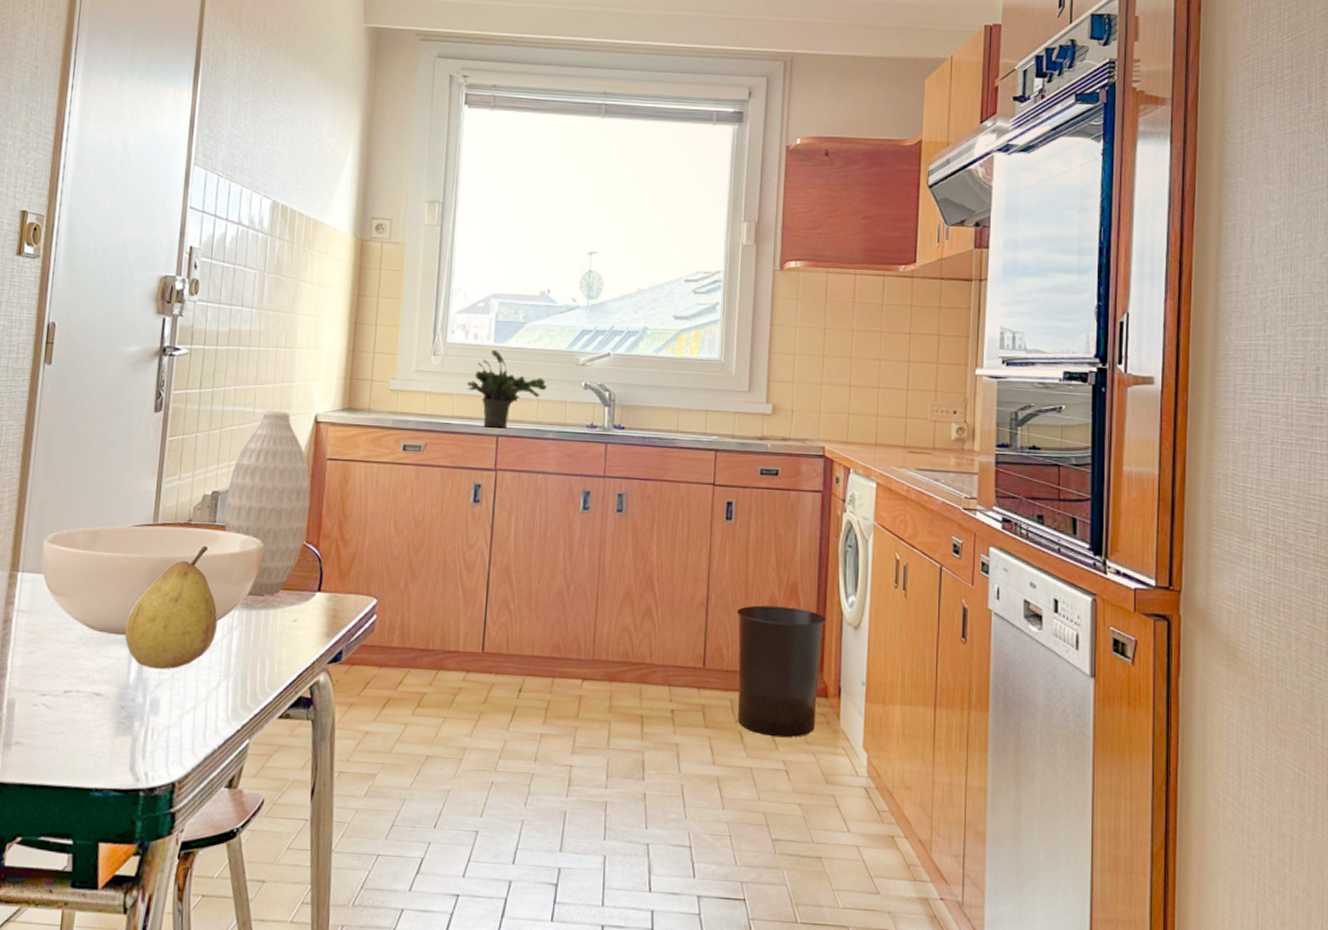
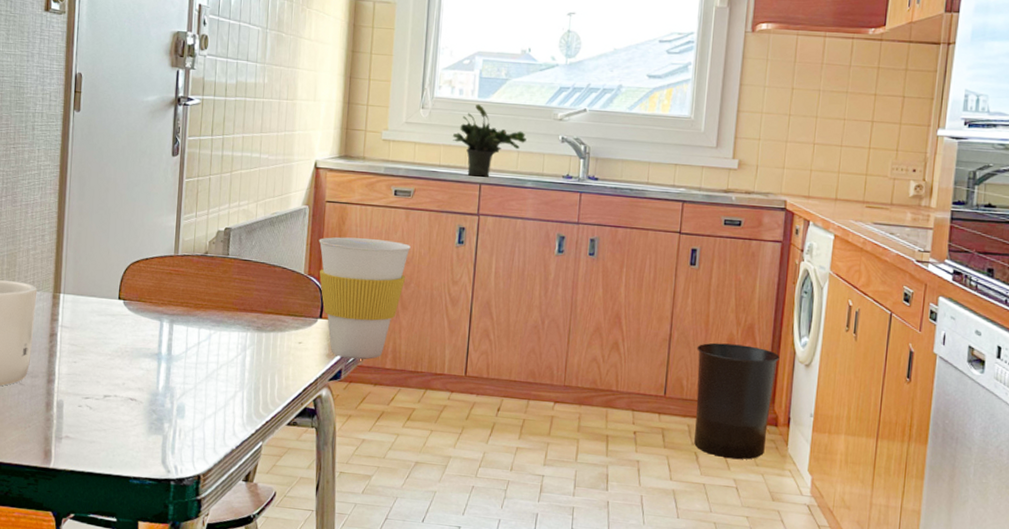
bowl: present [40,525,265,636] -> none [78,256,272,351]
fruit: present [124,545,218,670] -> none [153,275,233,381]
vase: present [224,410,311,595] -> none [236,156,312,320]
cup: none [318,498,421,638] -> present [318,237,411,360]

